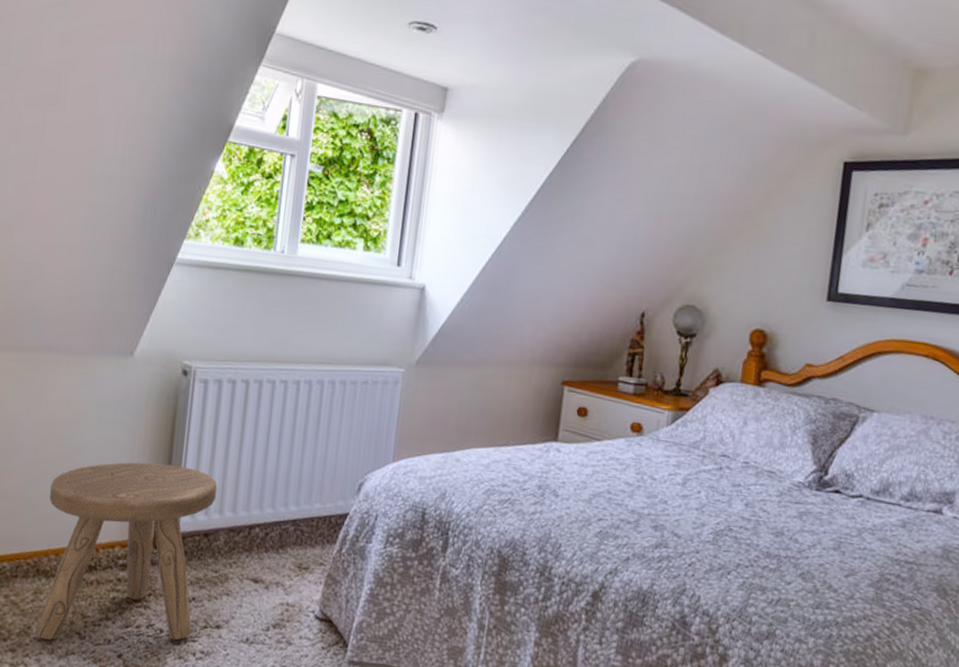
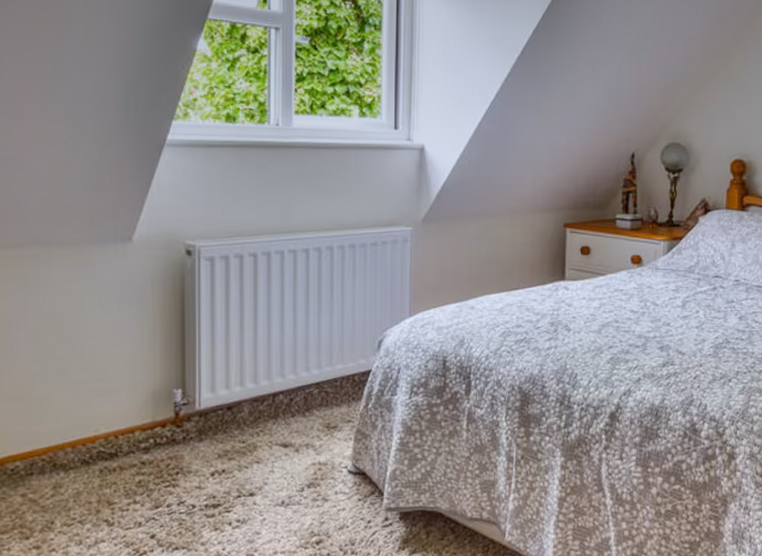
stool: present [35,462,218,641] -> none [57,344,236,531]

